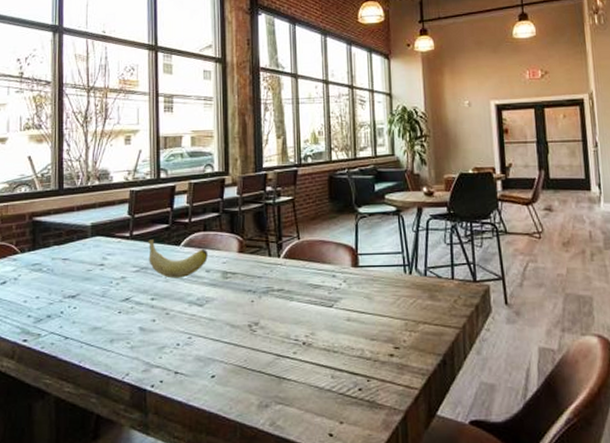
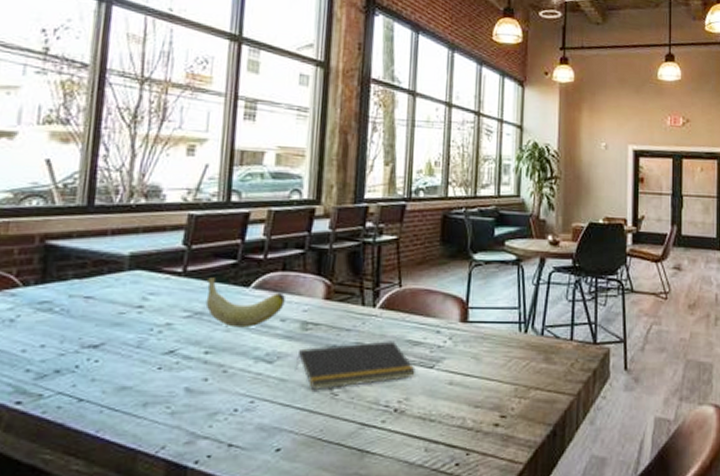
notepad: none [220,285,318,327] -> present [294,341,415,390]

